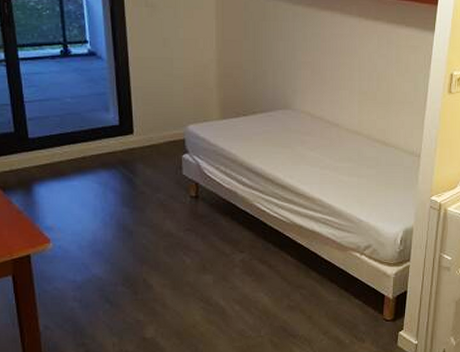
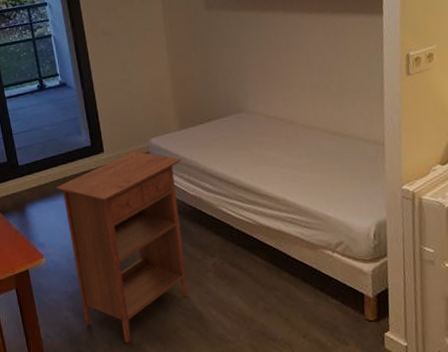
nightstand: none [72,137,221,338] -> present [55,151,188,344]

